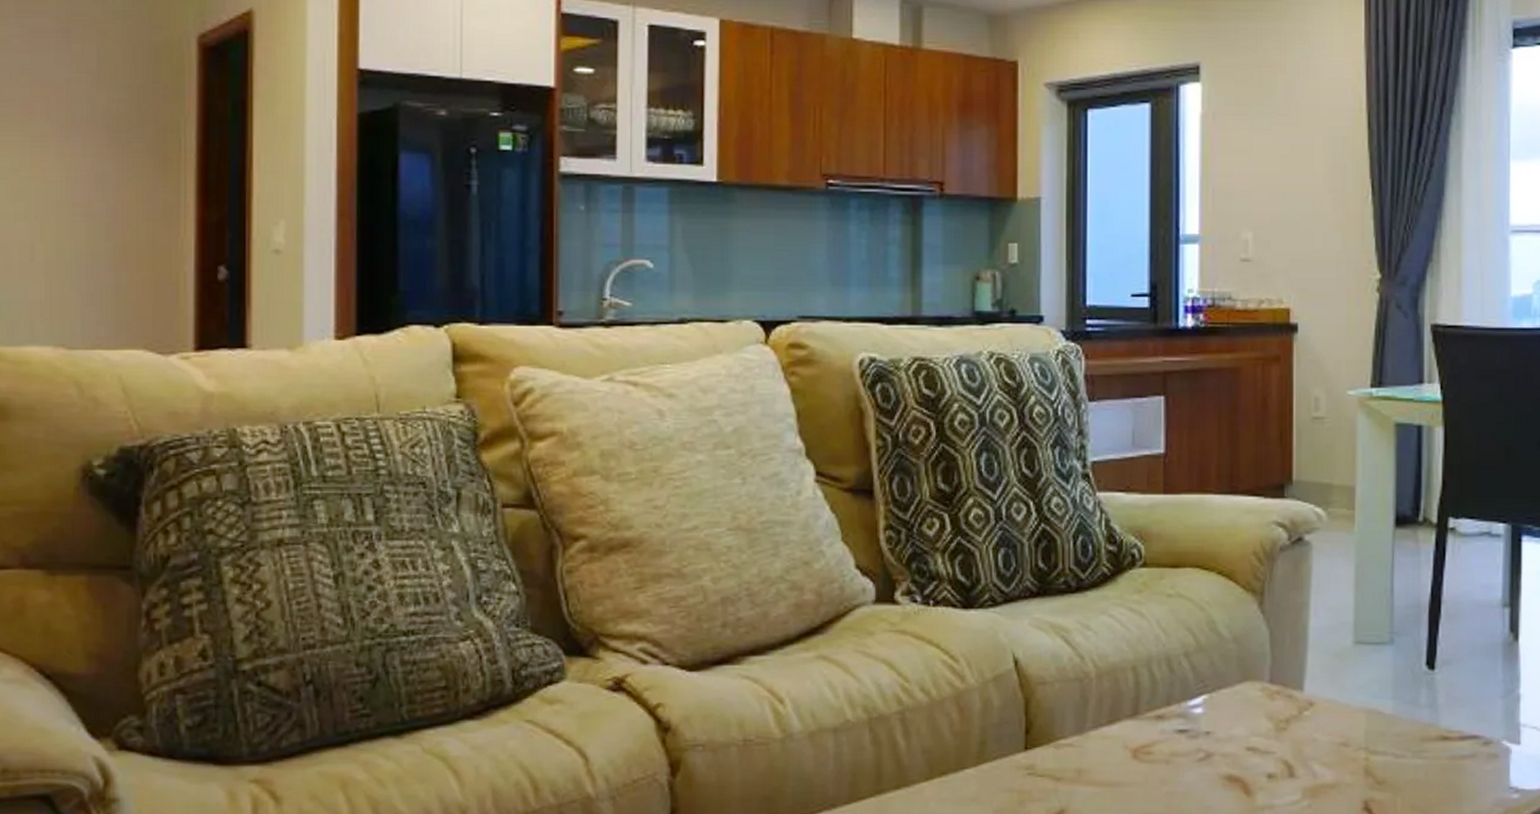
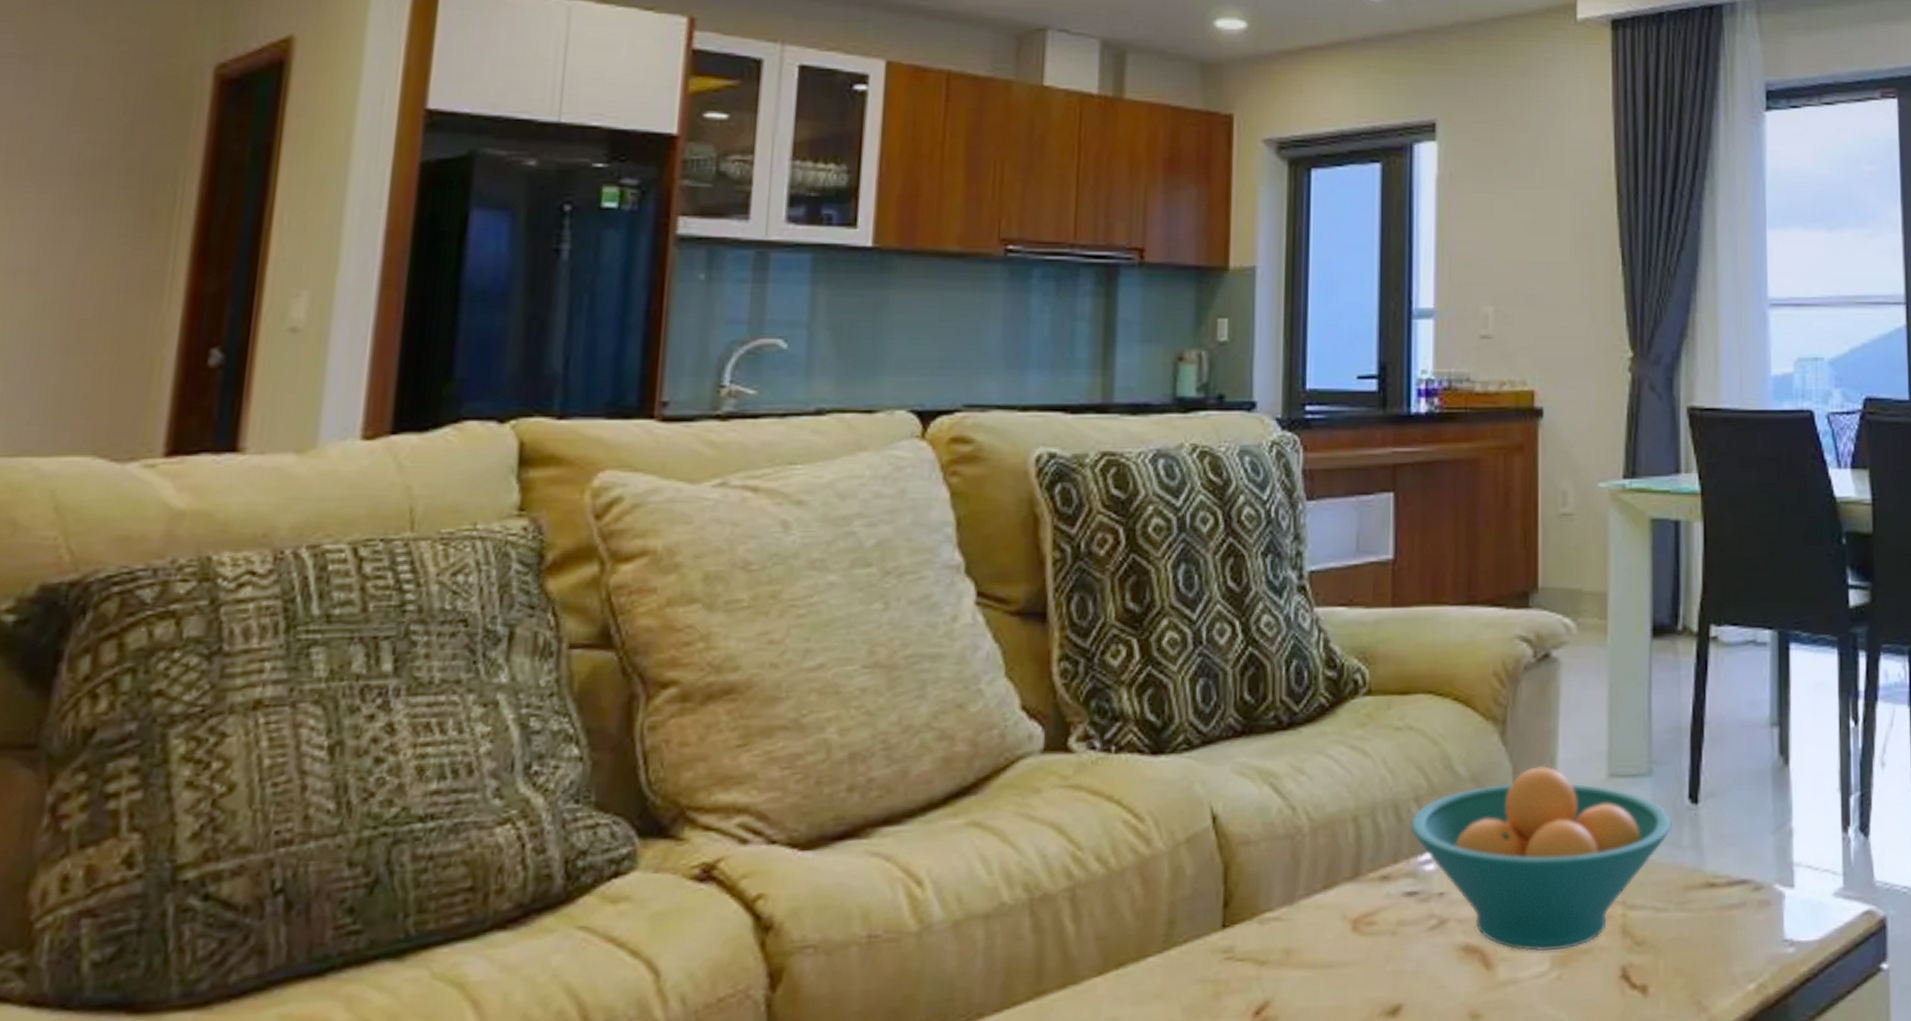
fruit bowl: none [1180,632,1411,783] -> present [1409,766,1672,951]

